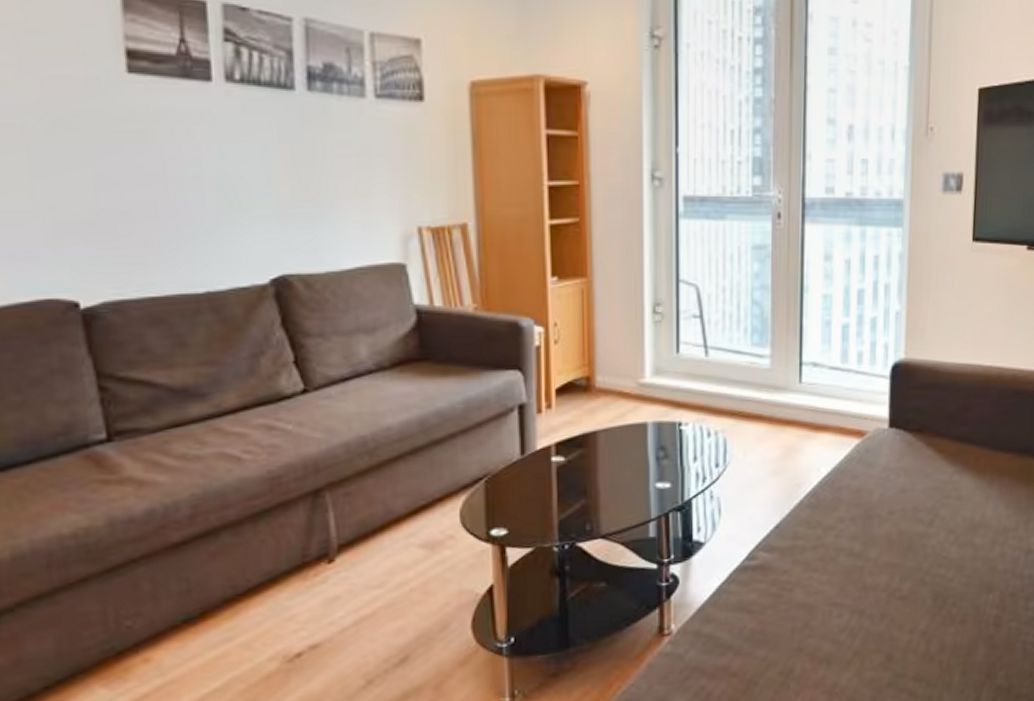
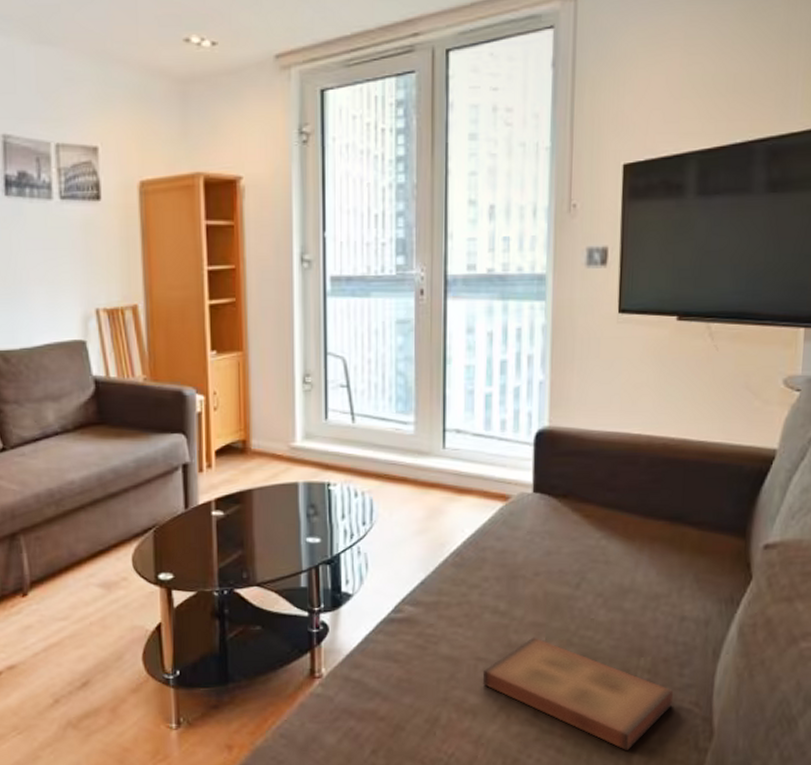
book: none [838,578,1020,689] -> present [484,637,674,750]

